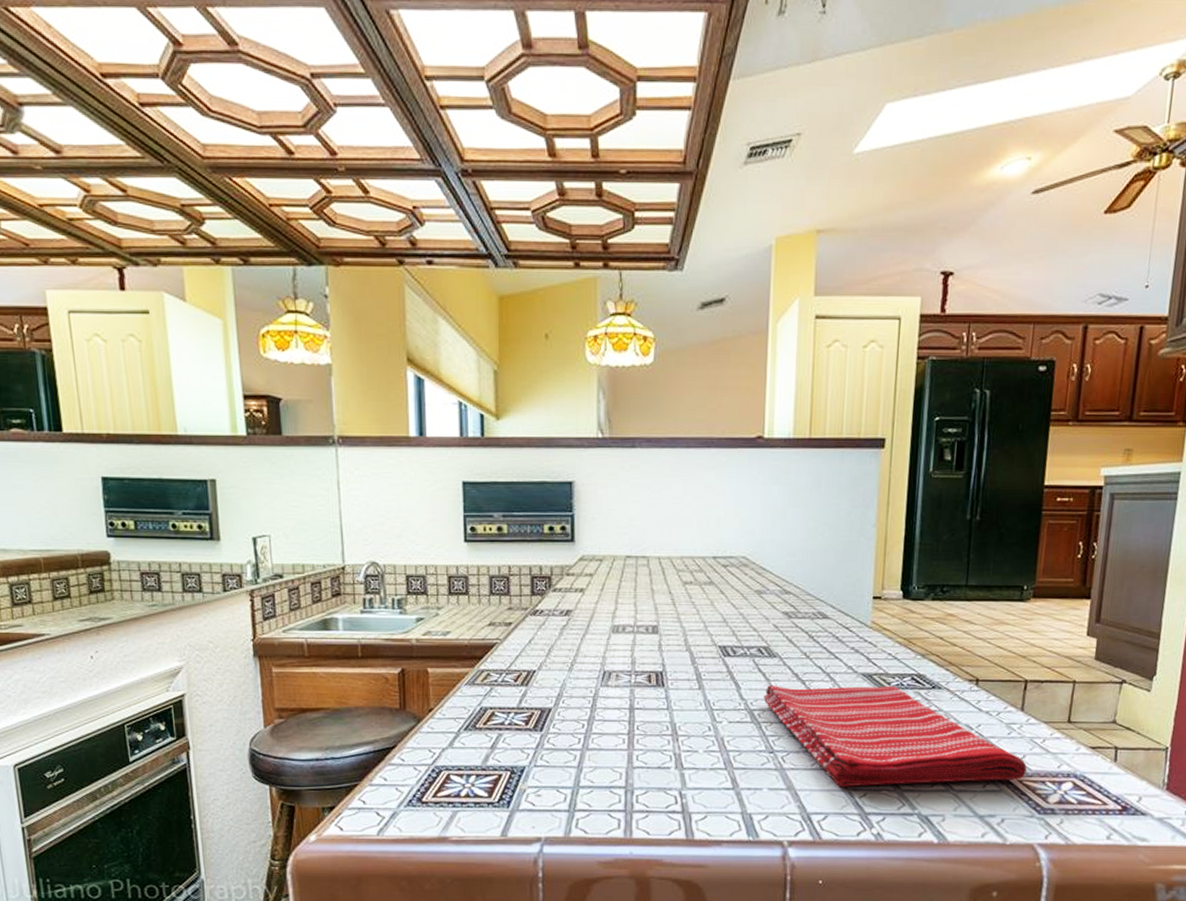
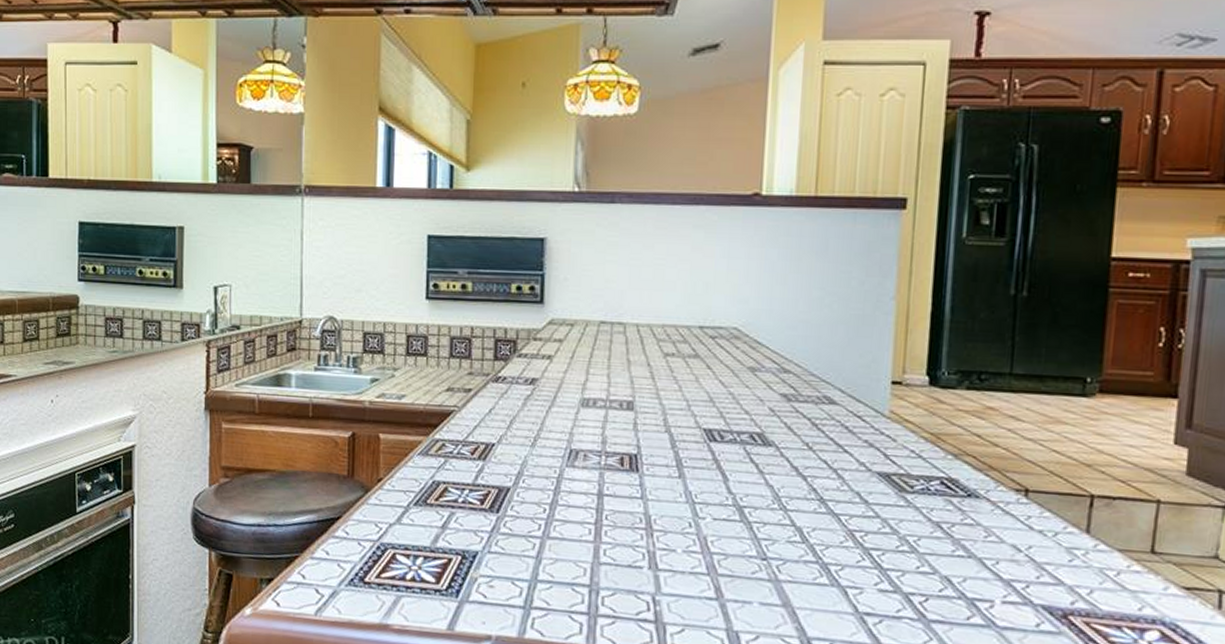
dish towel: present [763,685,1027,787] -> none [755,479,1096,621]

